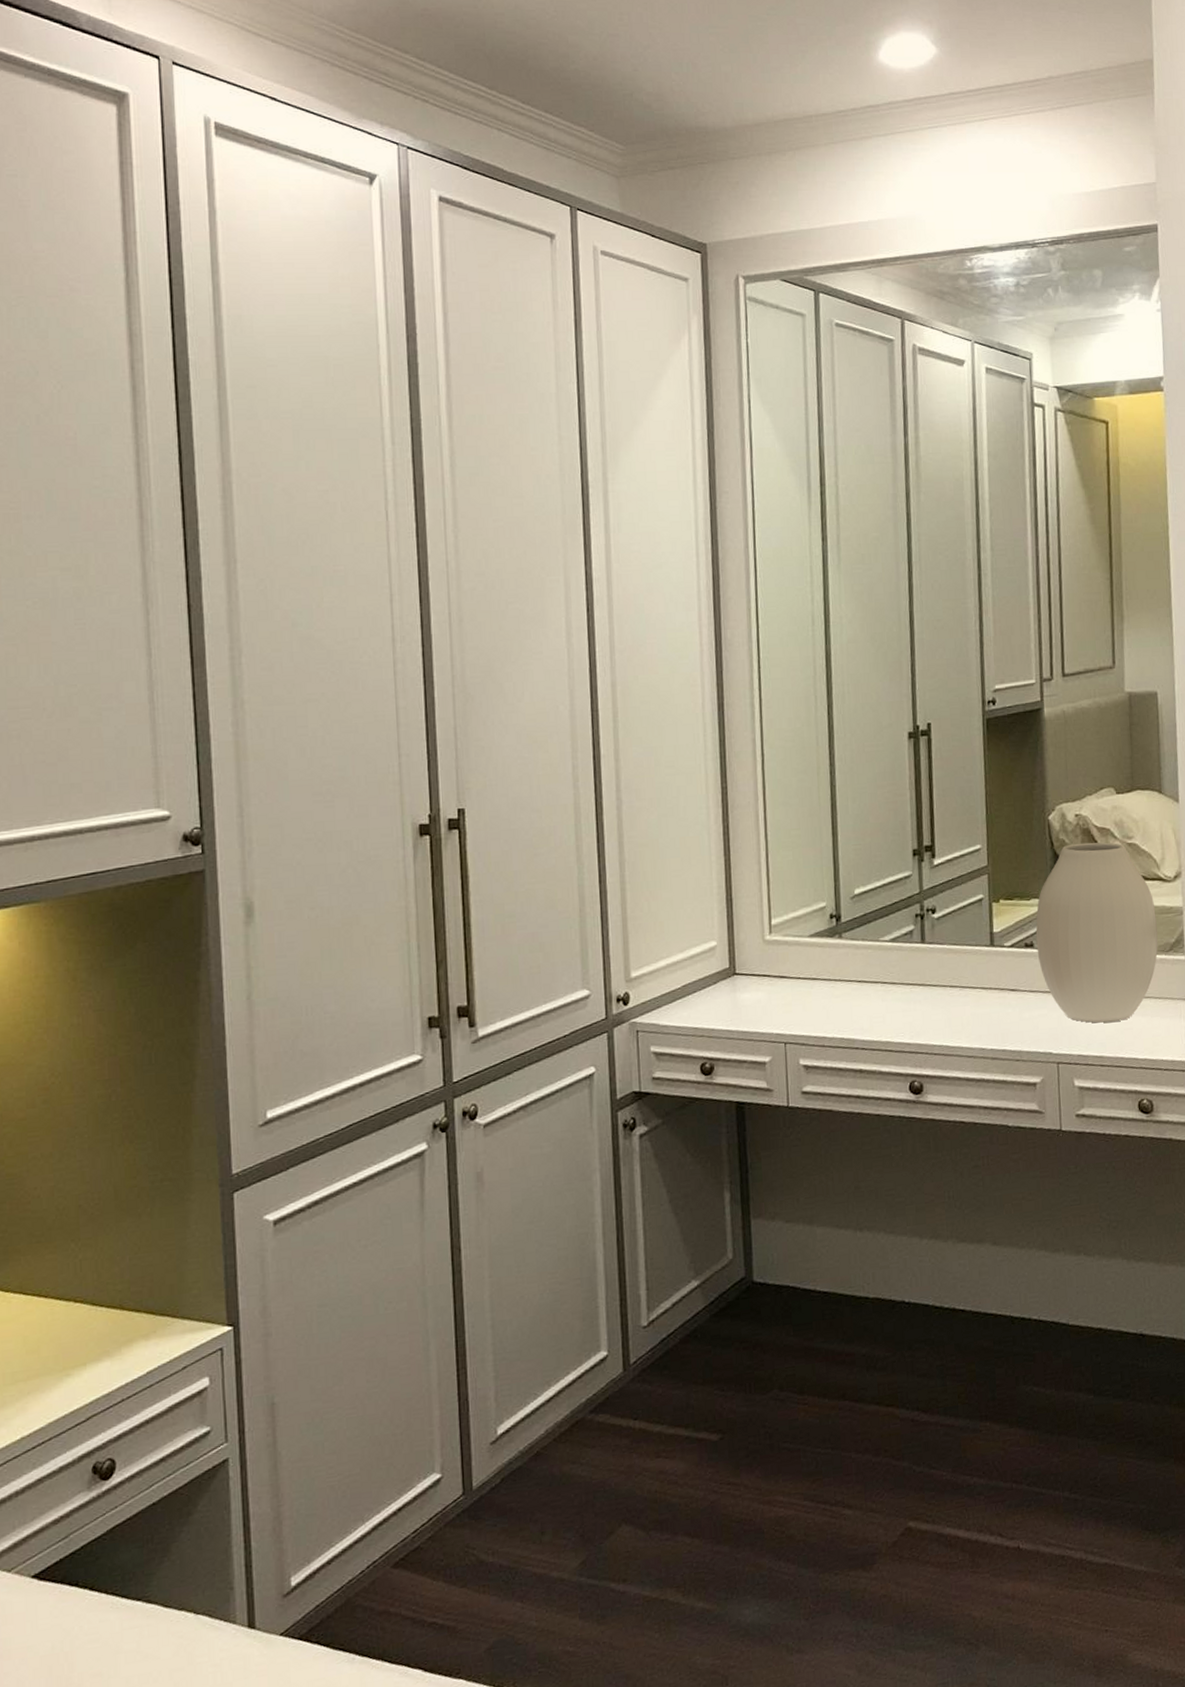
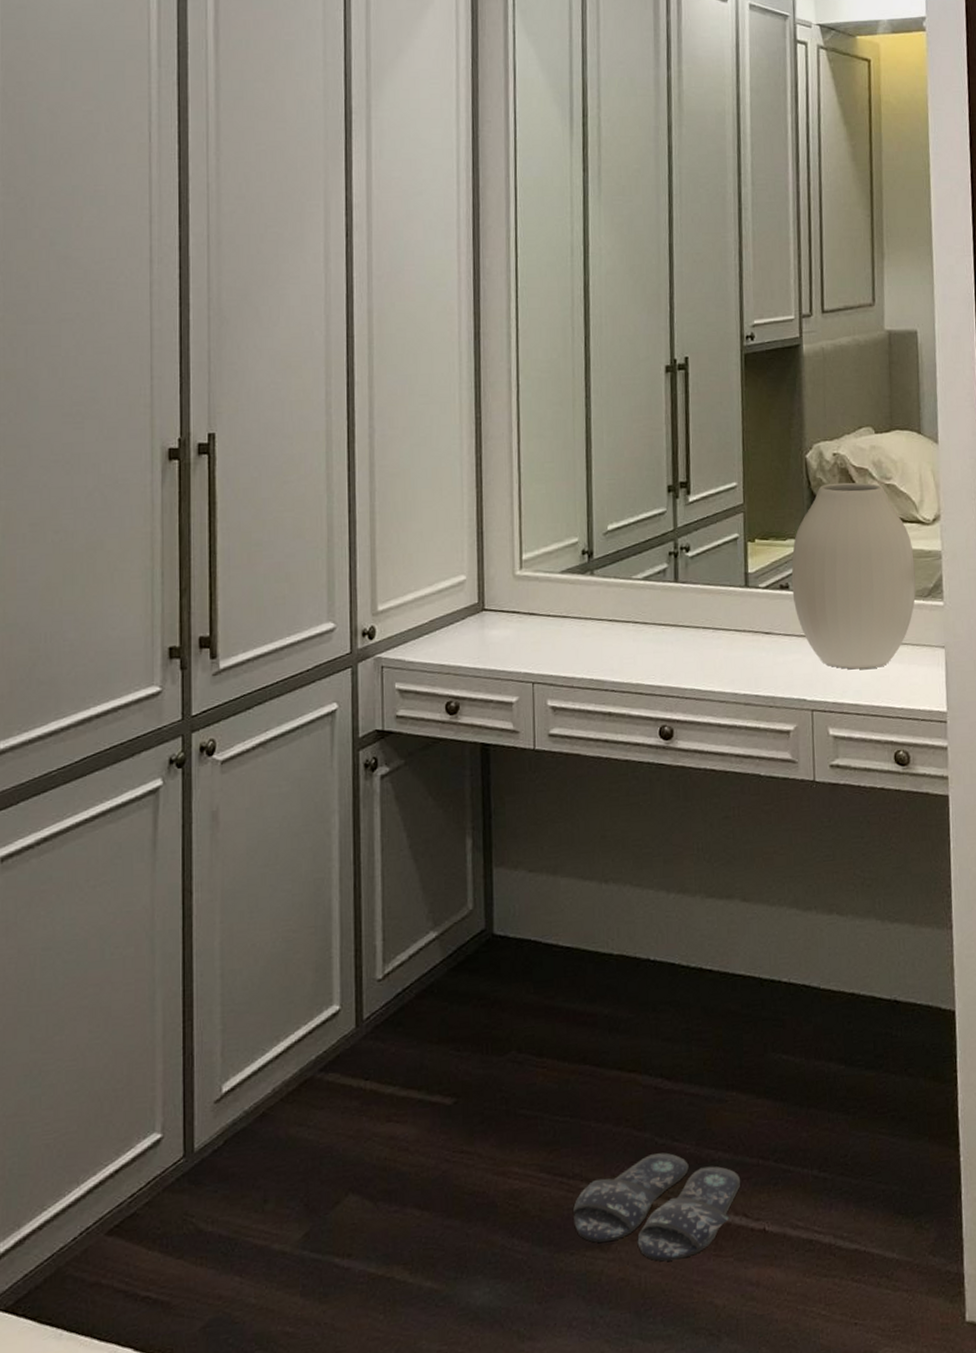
slippers: none [836,1479,996,1579] -> present [573,1152,741,1262]

